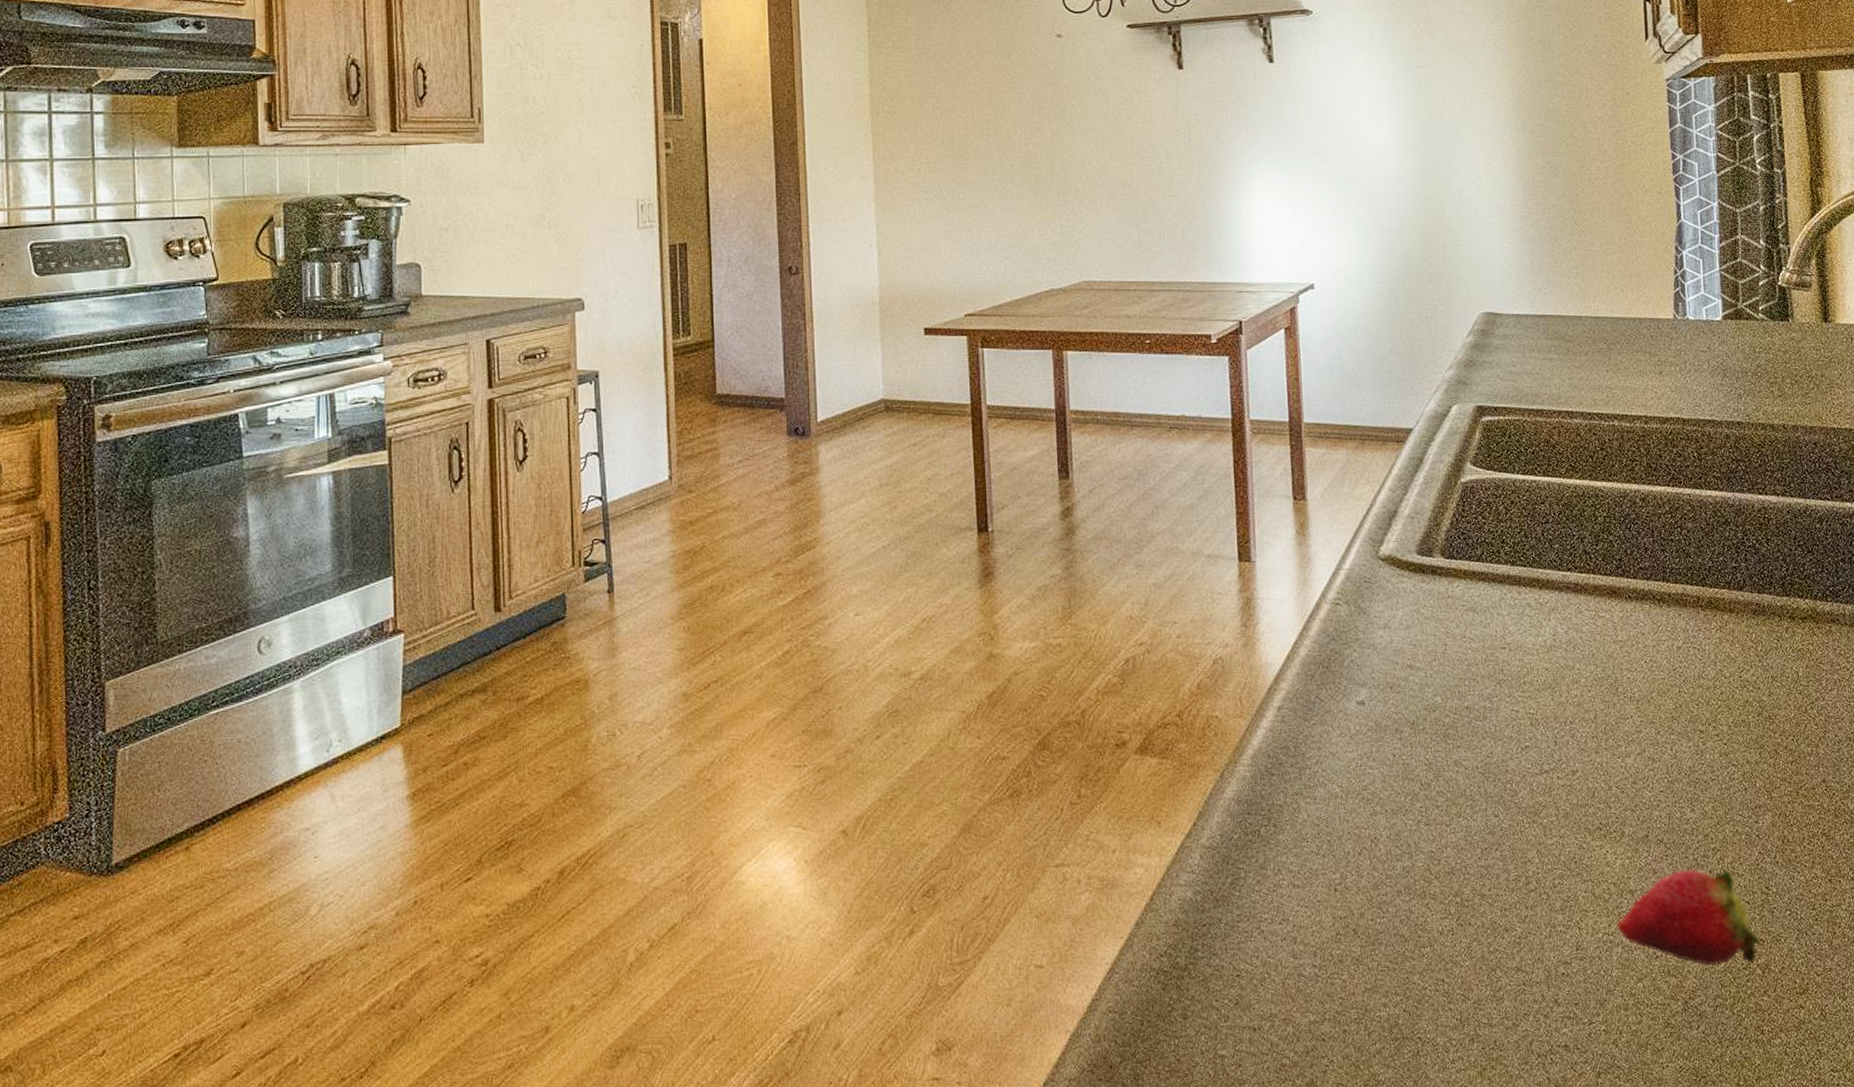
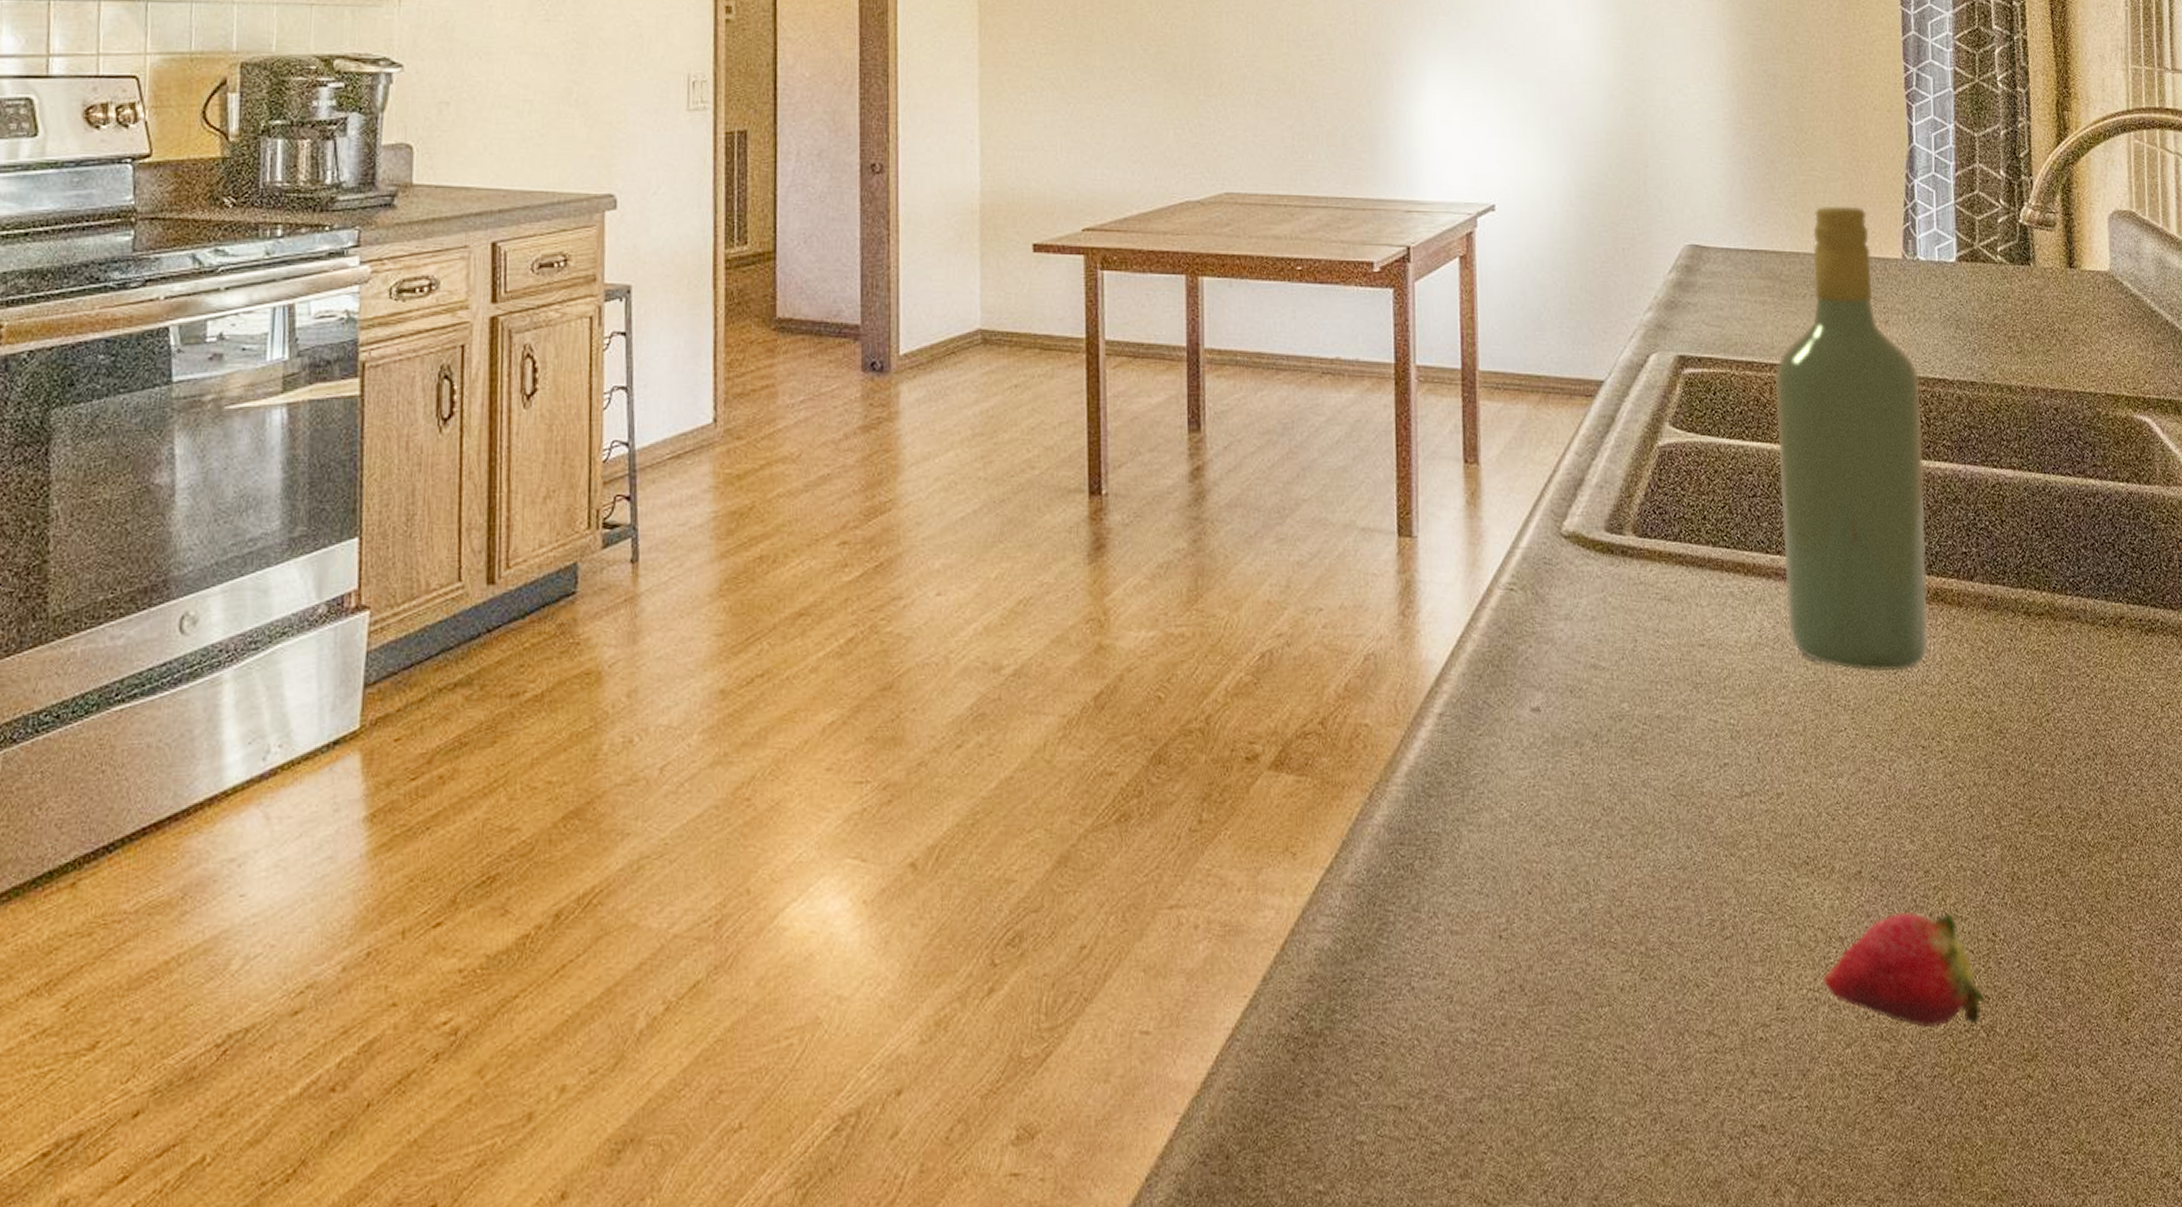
wine bottle: none [1562,275,1704,669] -> present [1775,205,1928,672]

